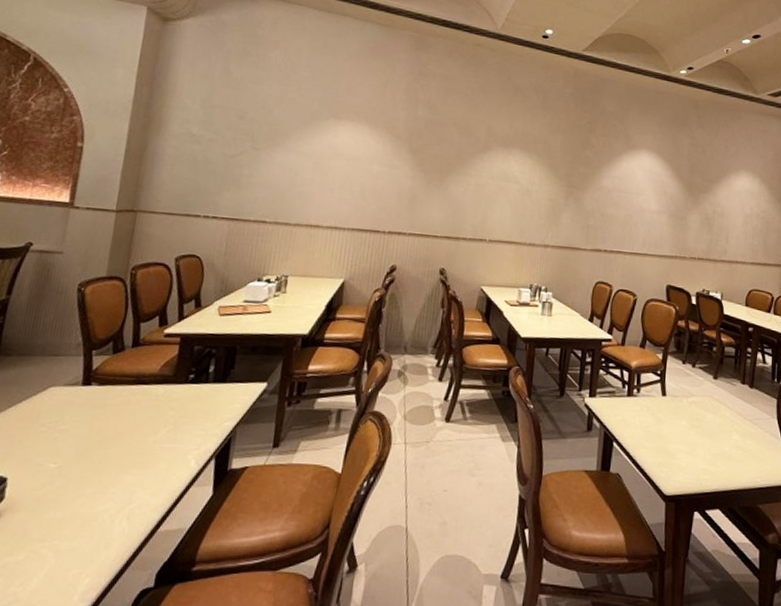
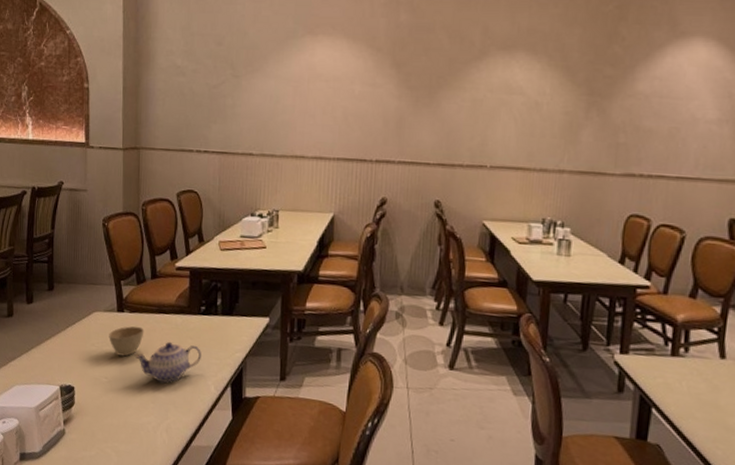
cup: none [66,400,115,436] -> present [109,326,144,357]
teapot: none [98,414,184,463] -> present [135,341,201,383]

